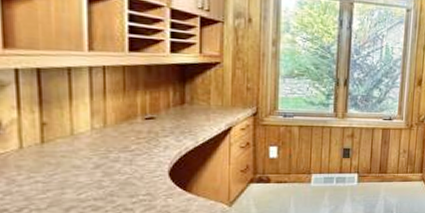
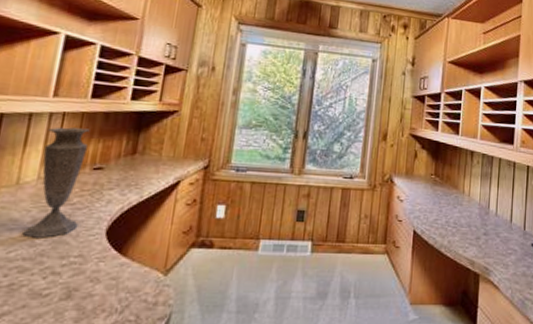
vase: none [88,80,141,181] -> present [22,127,90,238]

